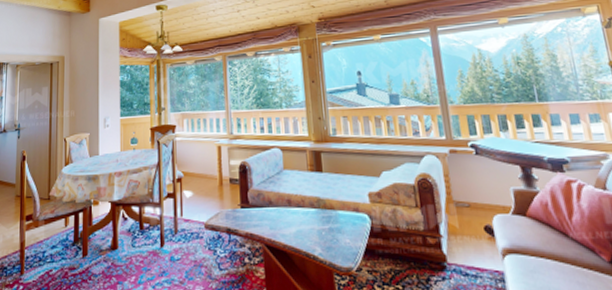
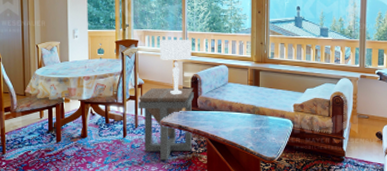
side table: none [177,178,245,277] -> present [138,87,194,161]
table lamp: none [200,120,238,189] -> present [160,40,192,95]

